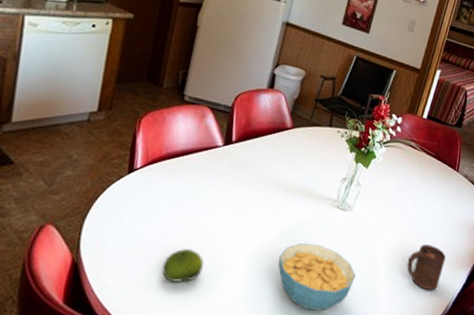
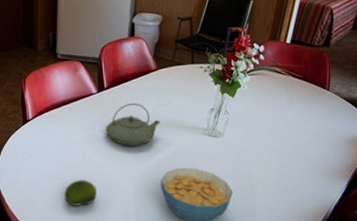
teapot: none [225,162,288,213] -> present [105,103,160,146]
cup: present [407,244,446,291] -> none [282,160,322,201]

